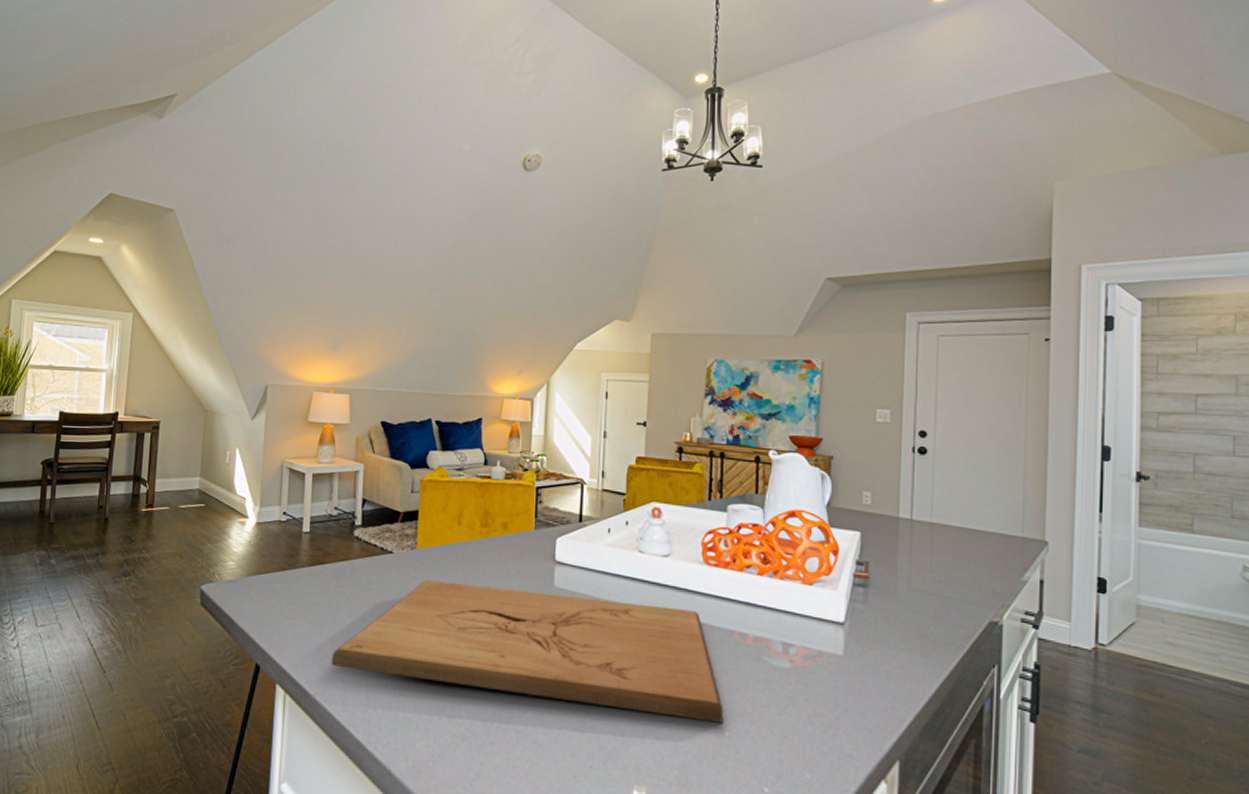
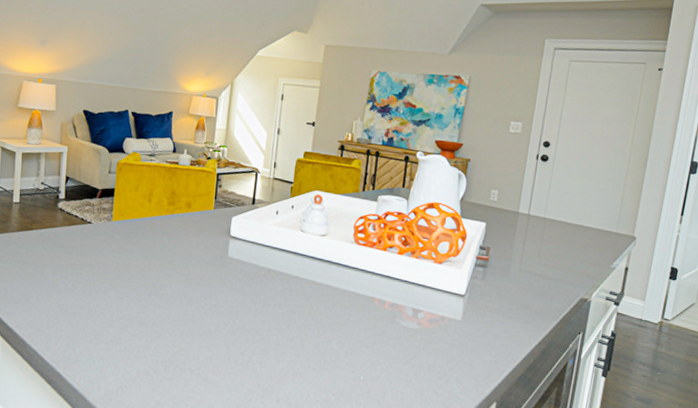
cutting board: present [331,579,724,724] -> none [37,246,361,370]

